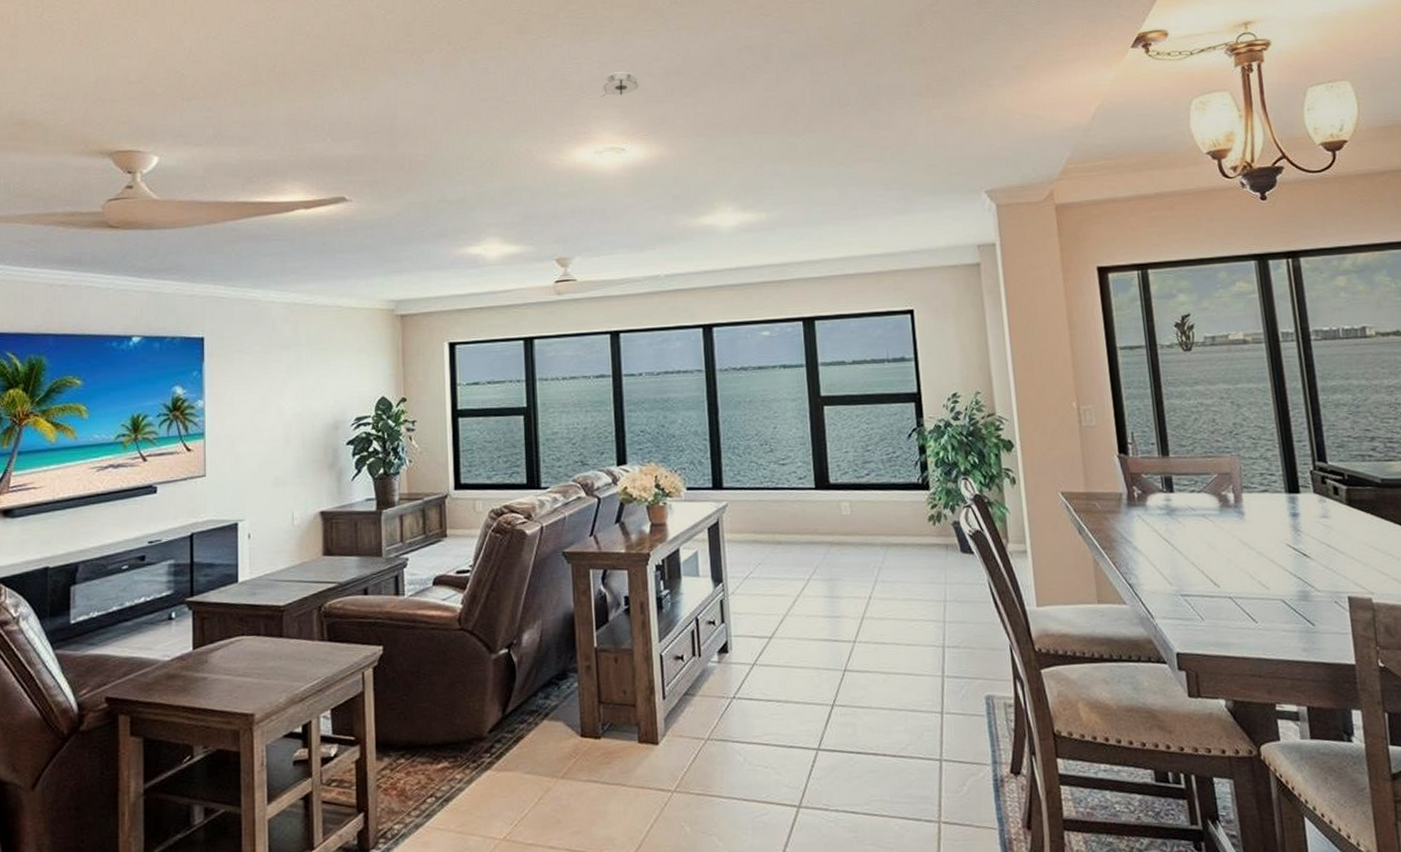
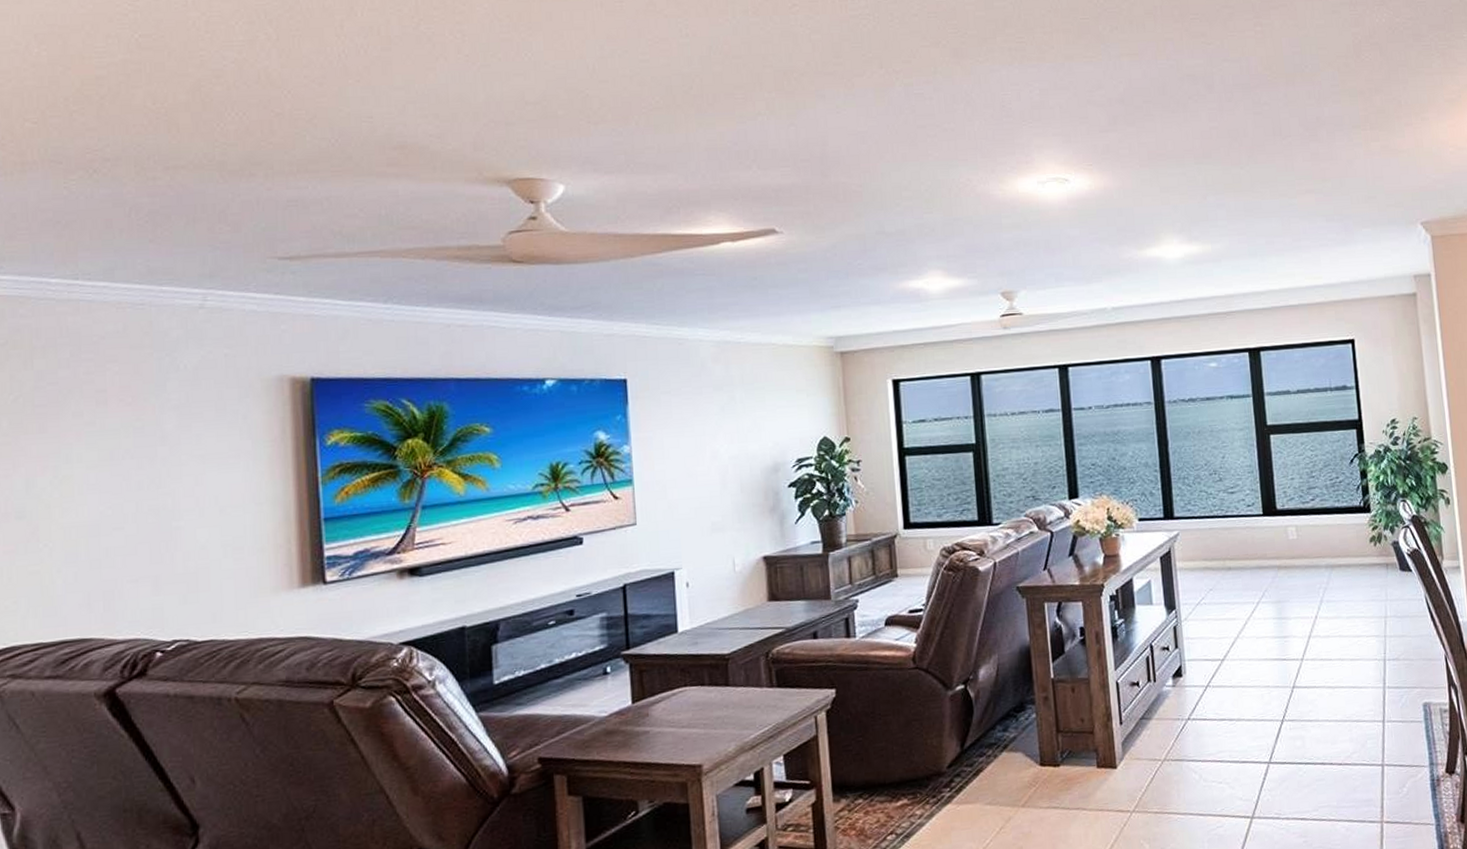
smoke detector: present [600,72,640,97] -> none [1042,99,1082,126]

